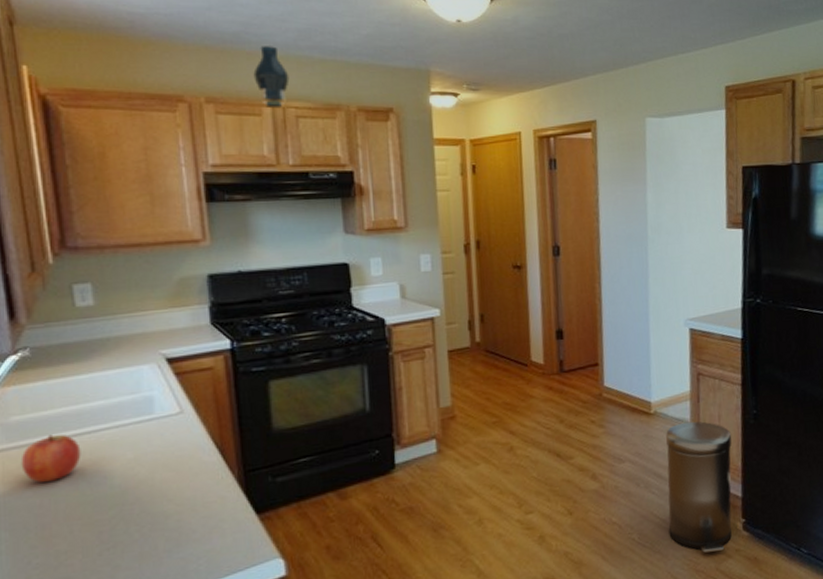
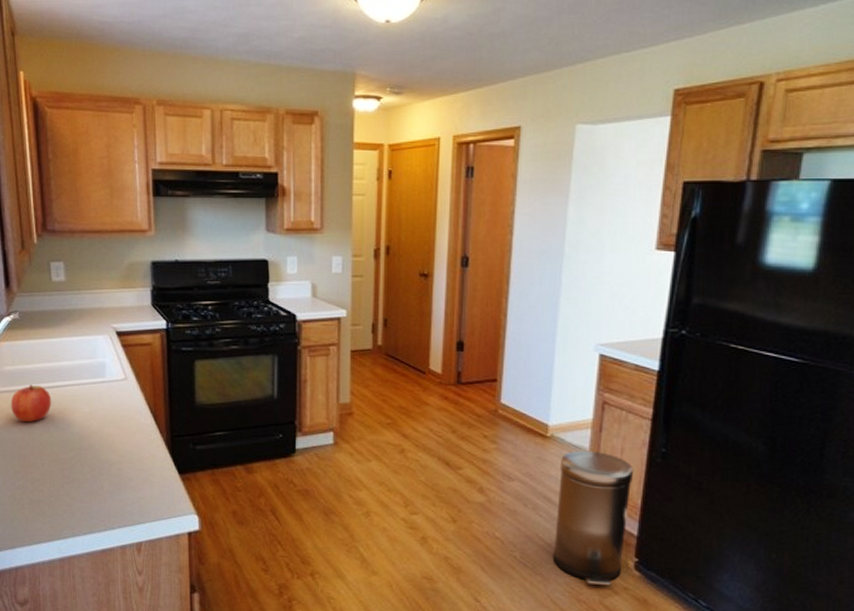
vase: present [253,46,290,109] -> none [197,51,228,111]

